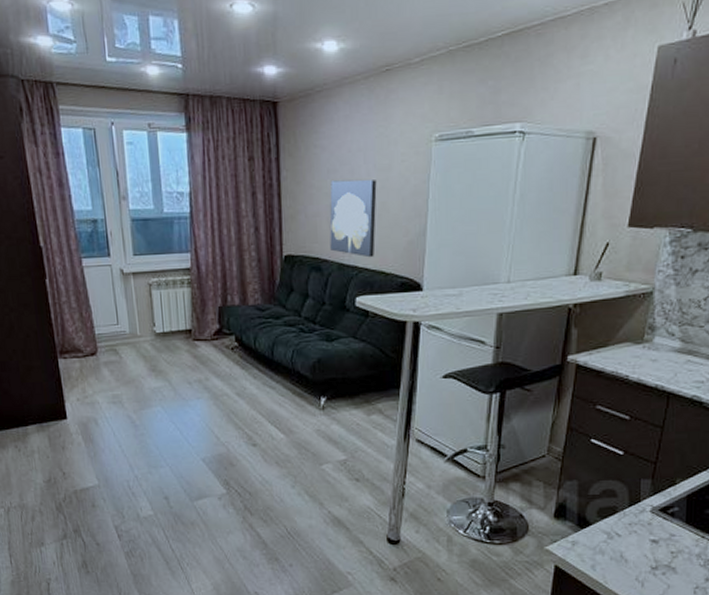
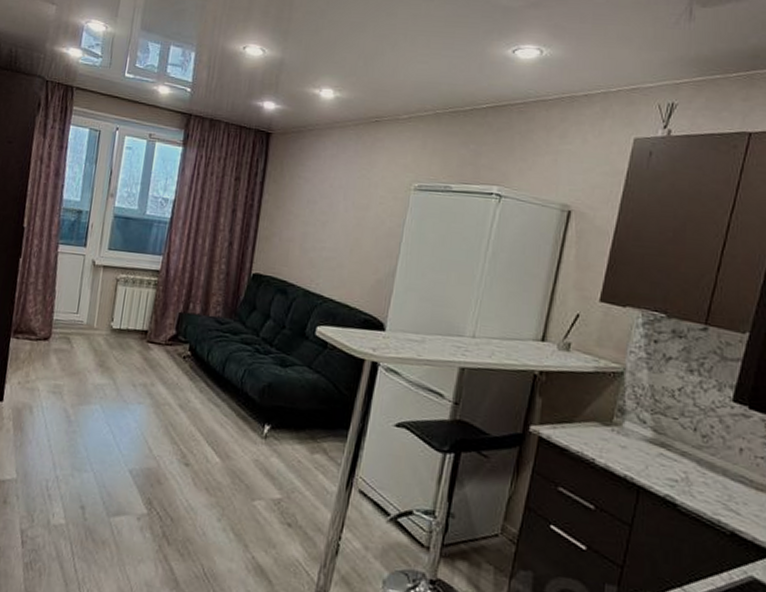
wall art: present [329,179,377,258] -> none [299,211,353,290]

